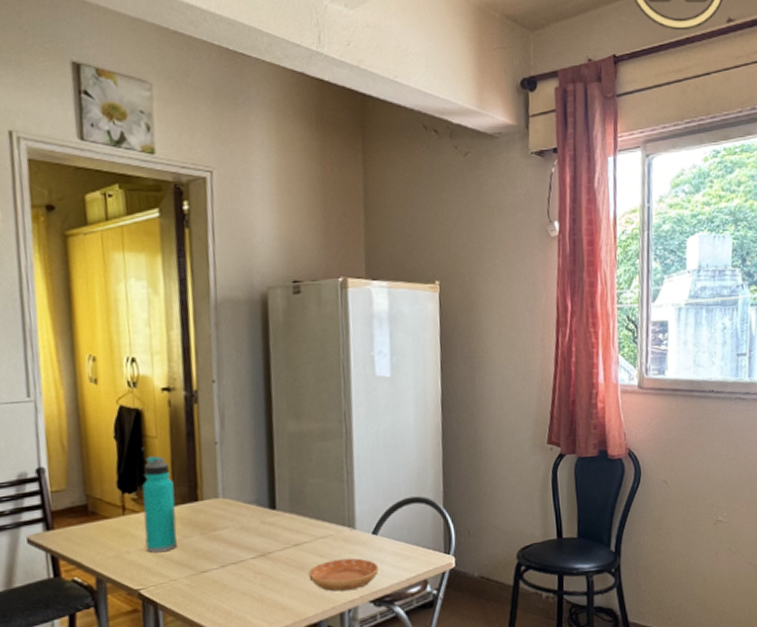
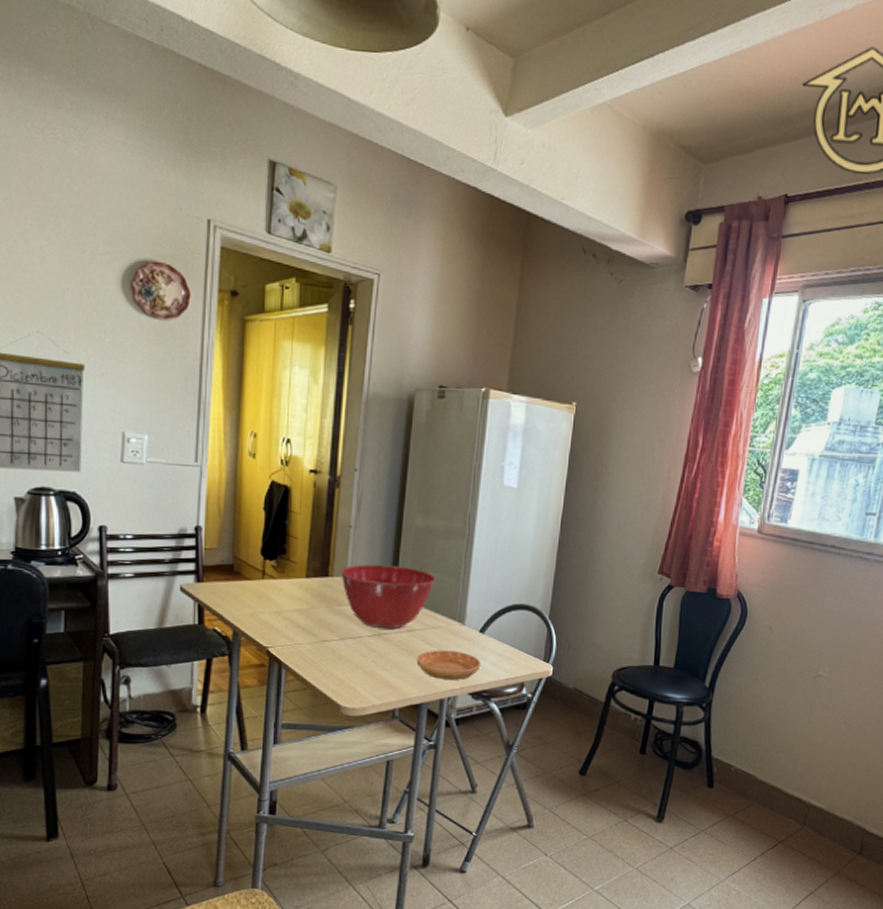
water bottle: present [142,456,177,553] -> none [278,530,309,618]
mixing bowl: none [211,477,318,548] -> present [341,564,436,629]

